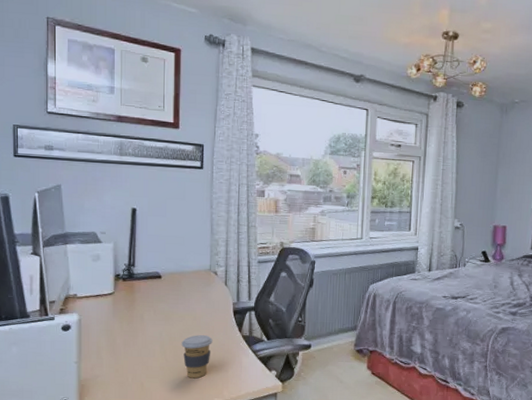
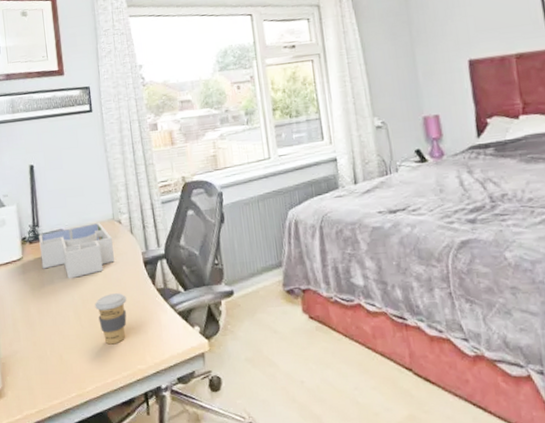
desk organizer: none [133,270,206,317] -> present [38,222,114,278]

